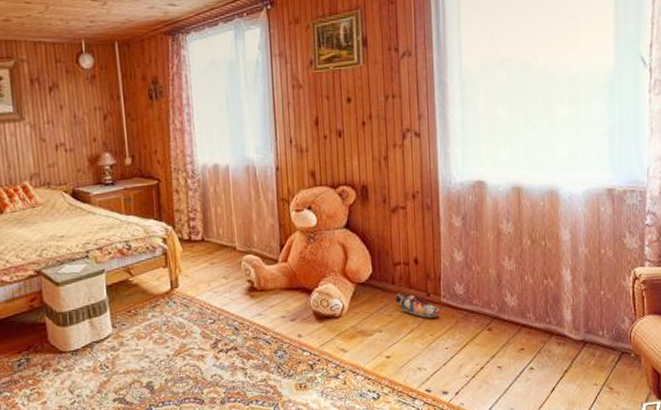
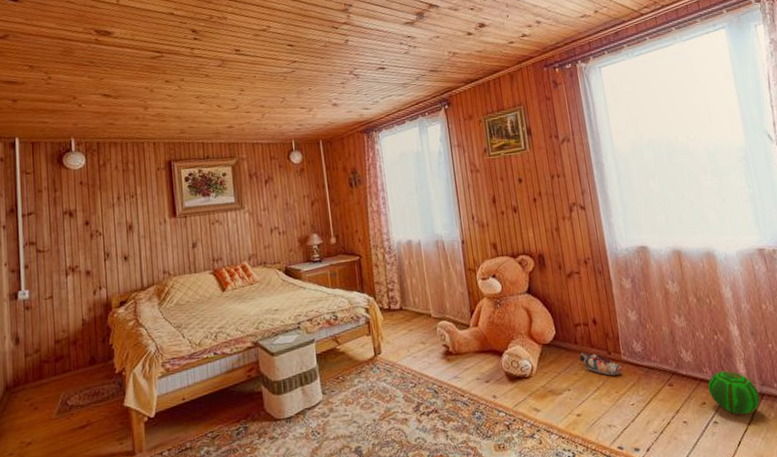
ball: none [529,316,582,362] -> present [707,370,761,415]

